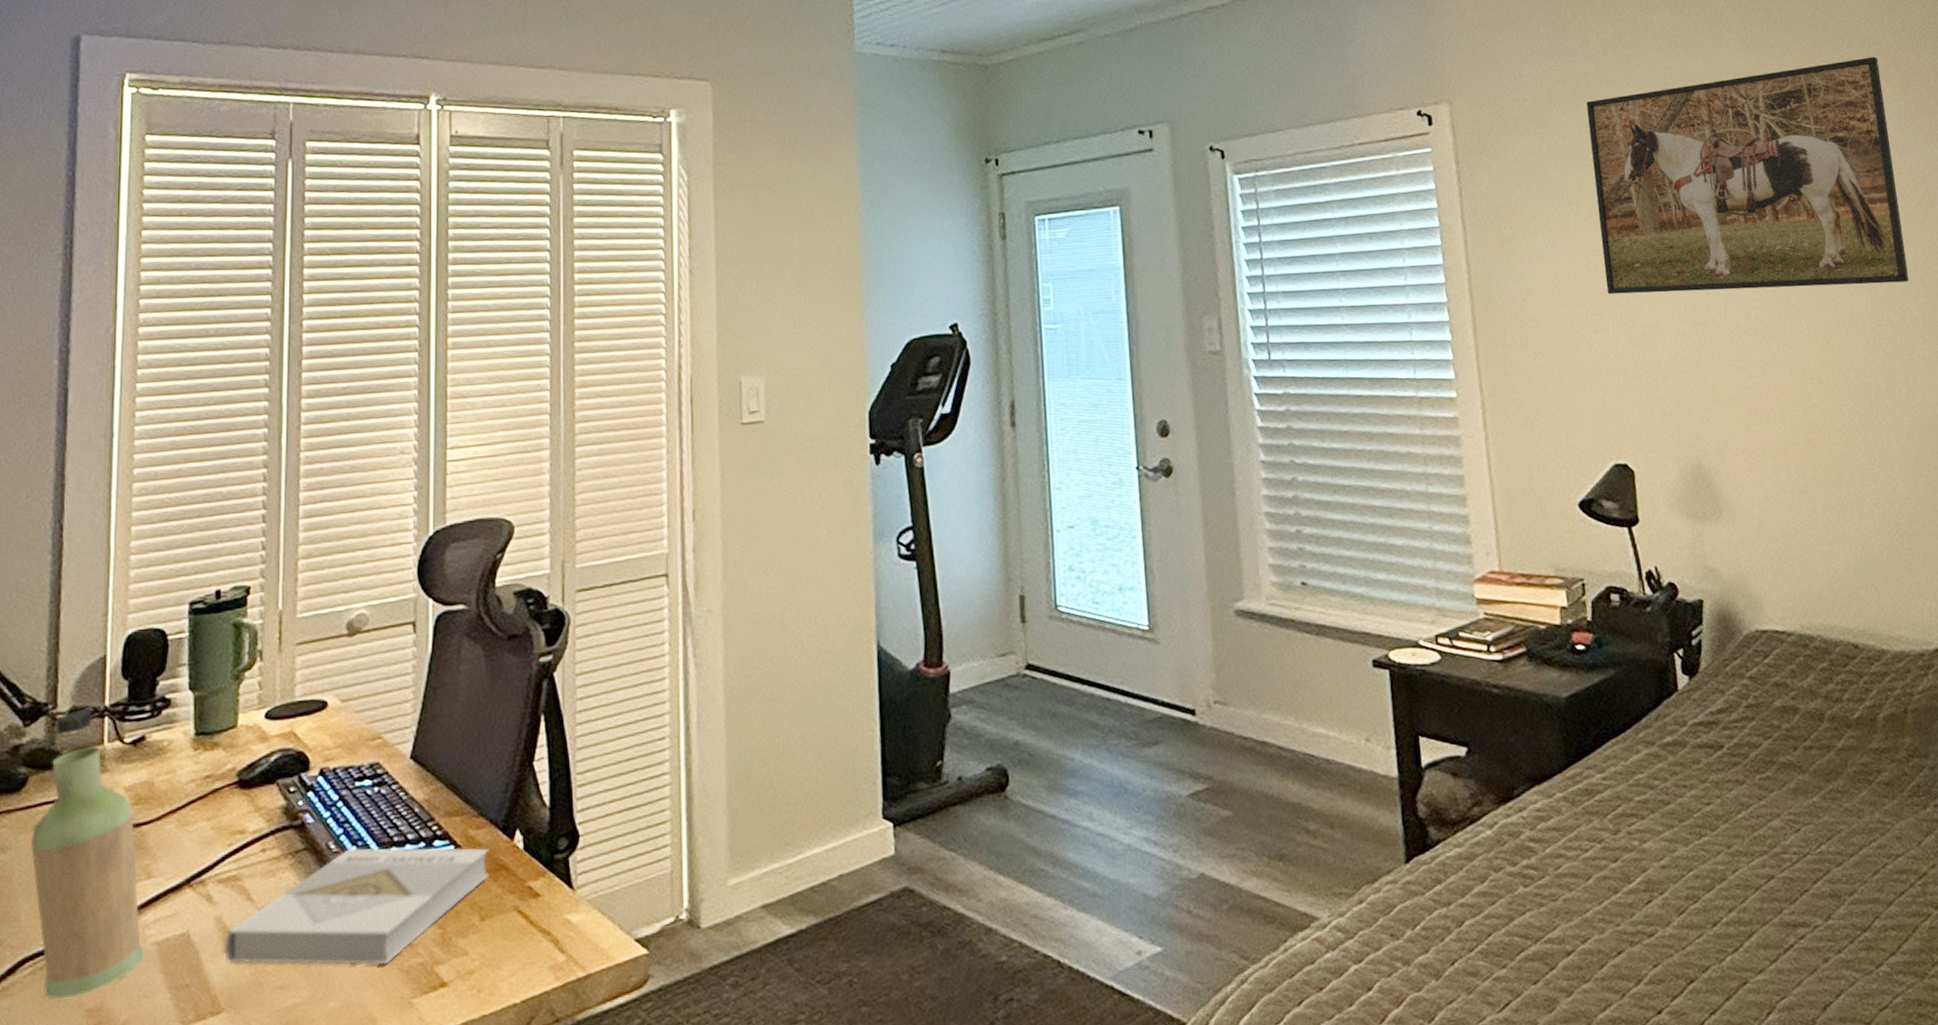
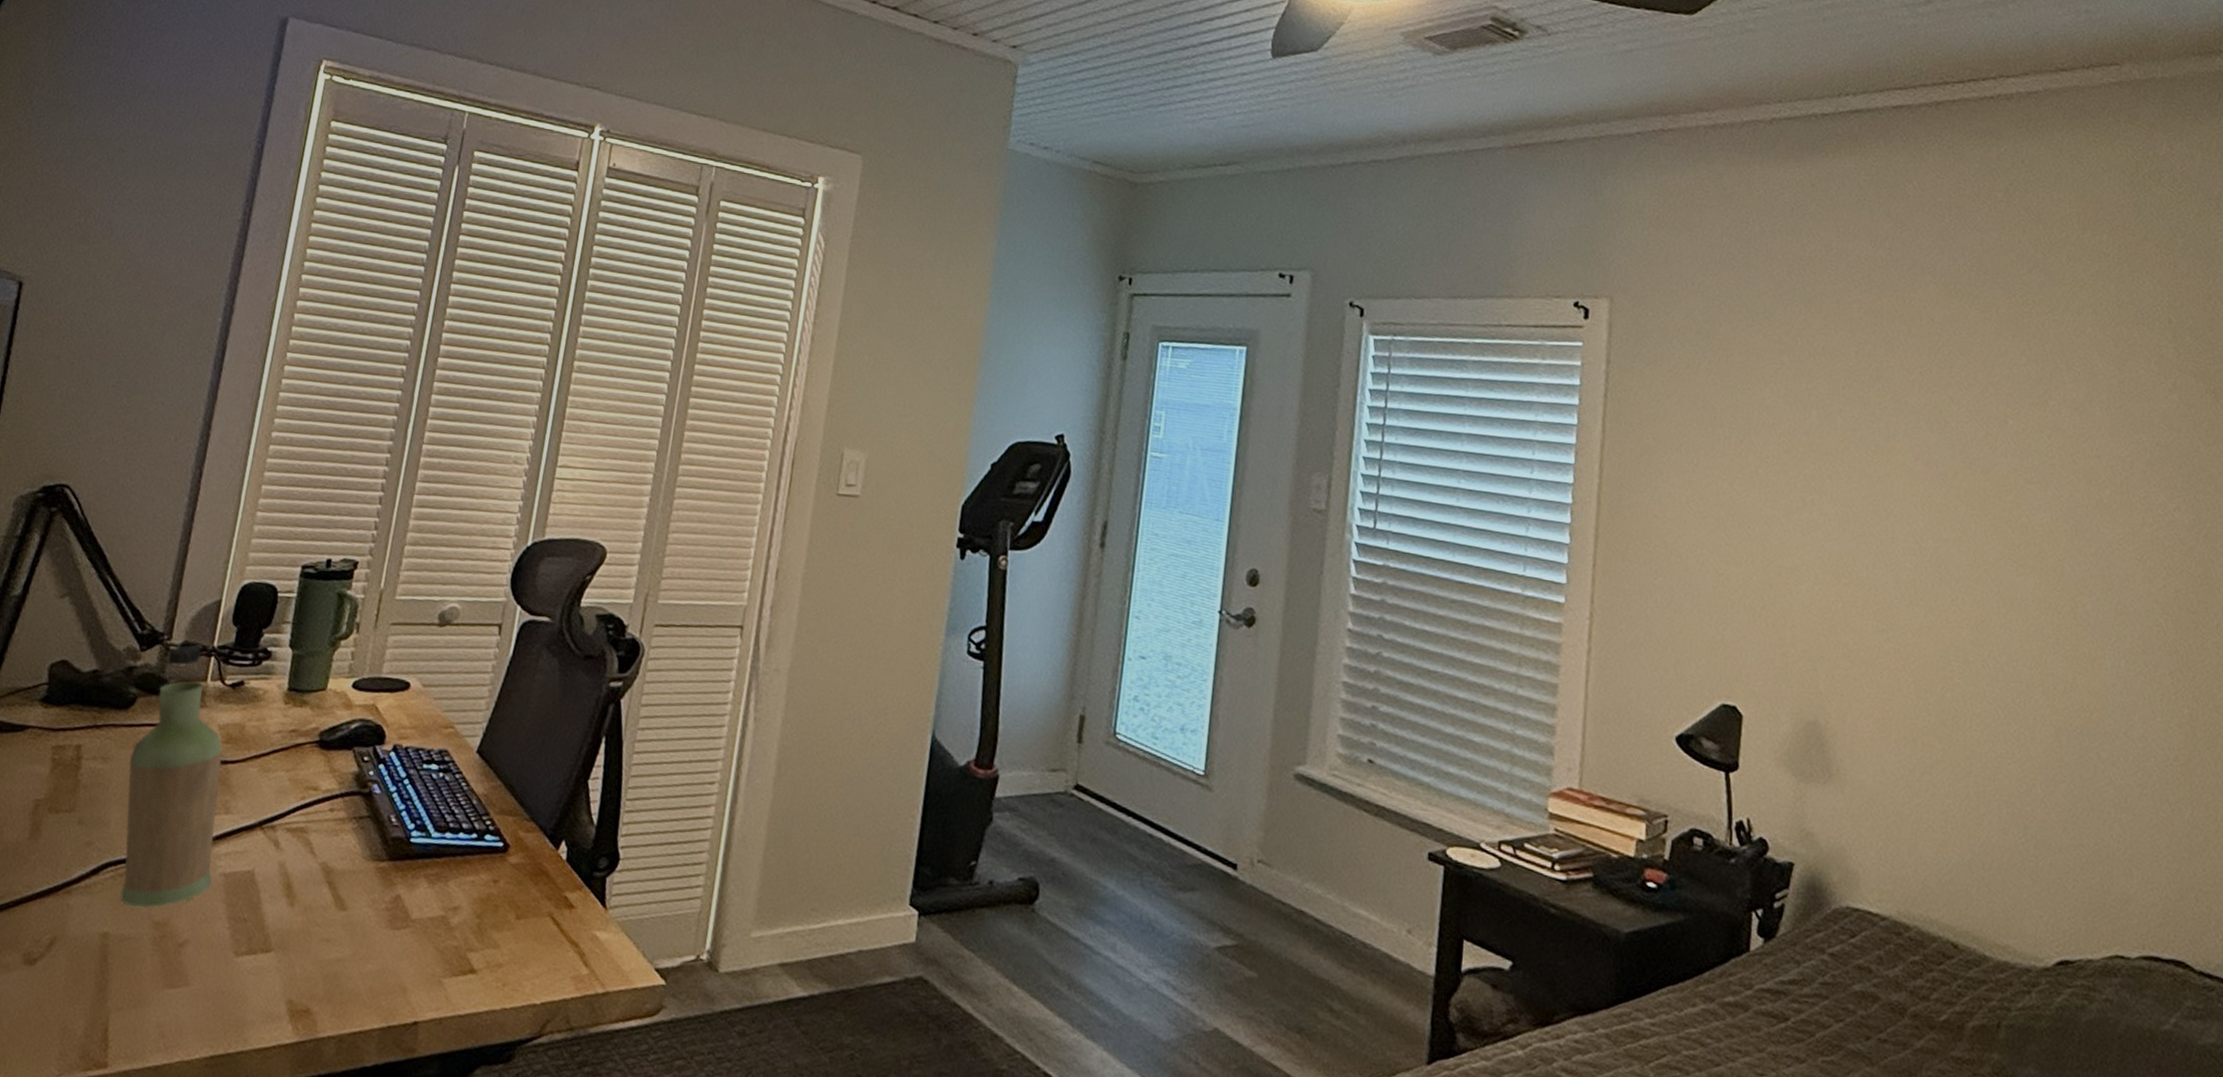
book: present [223,847,490,965] -> none [282,824,535,941]
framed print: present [1586,56,1909,294] -> none [1746,321,2096,573]

